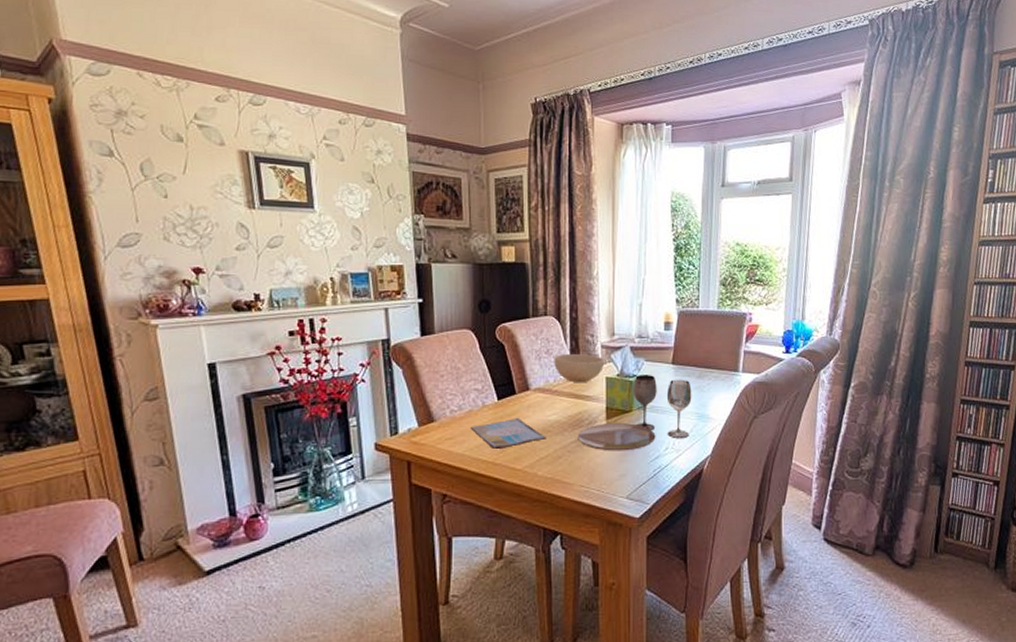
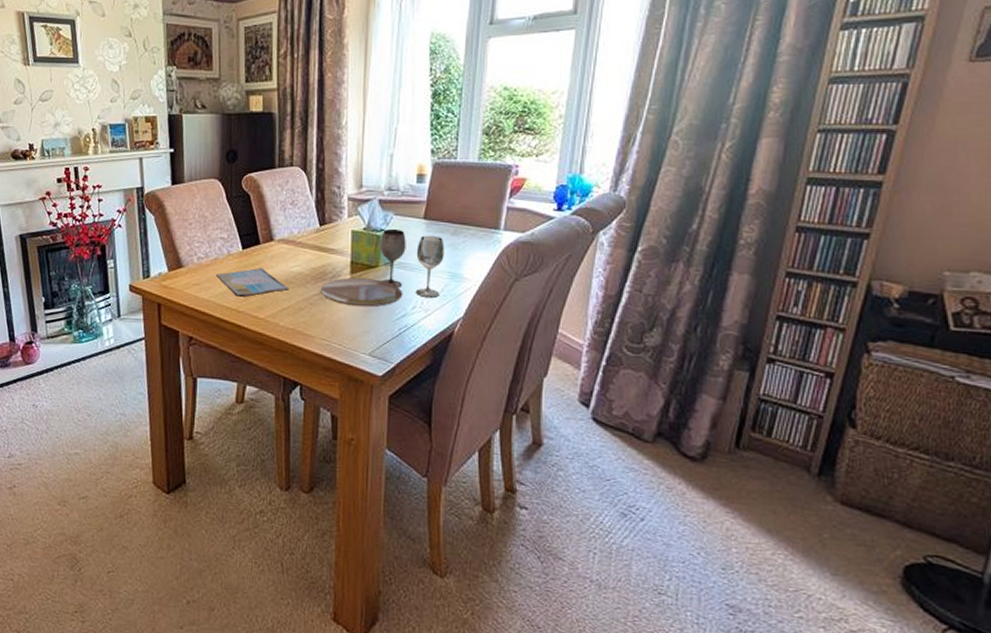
bowl: present [554,354,605,382] -> none [299,206,351,235]

